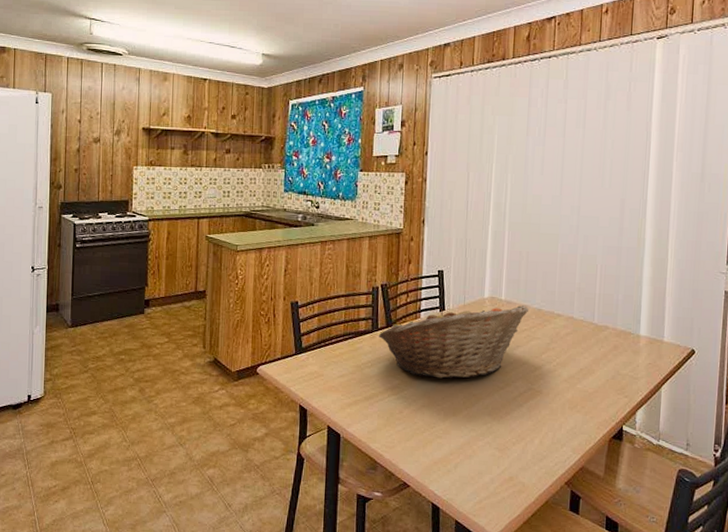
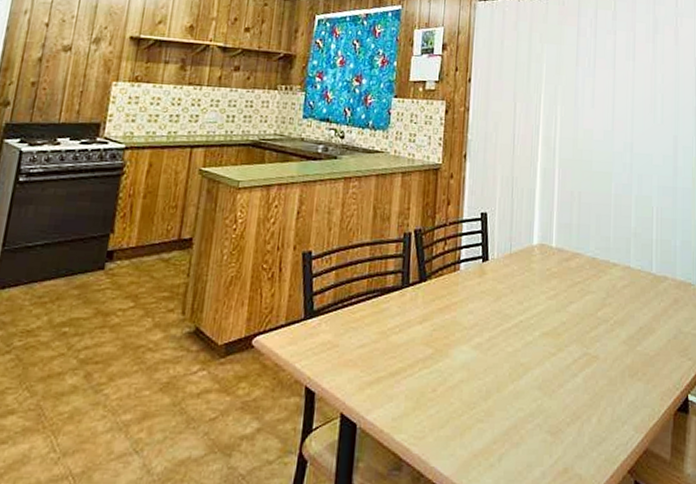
fruit basket: present [378,305,529,379] -> none [409,254,583,345]

